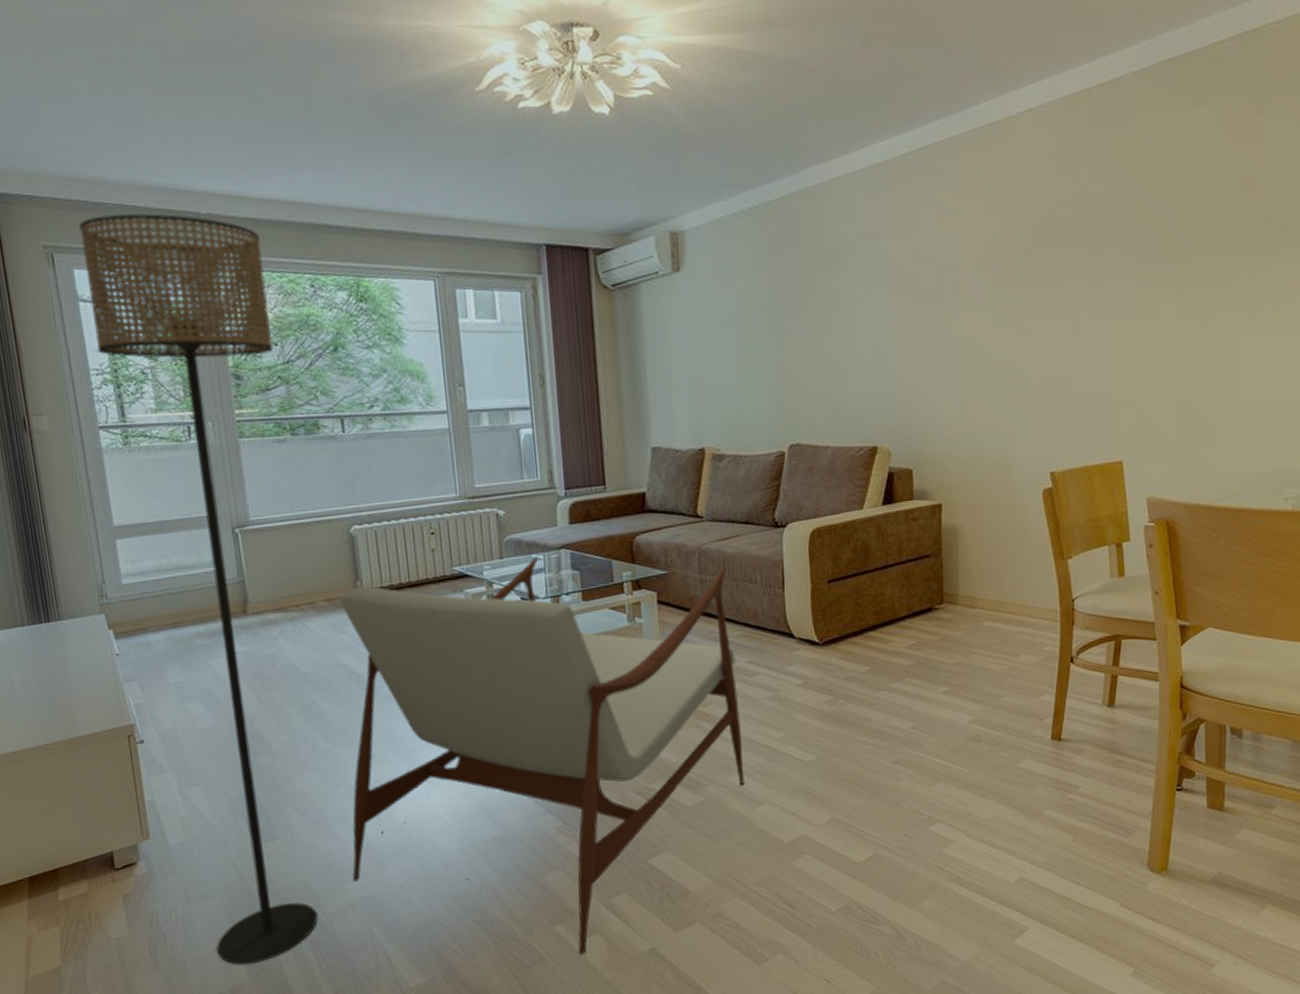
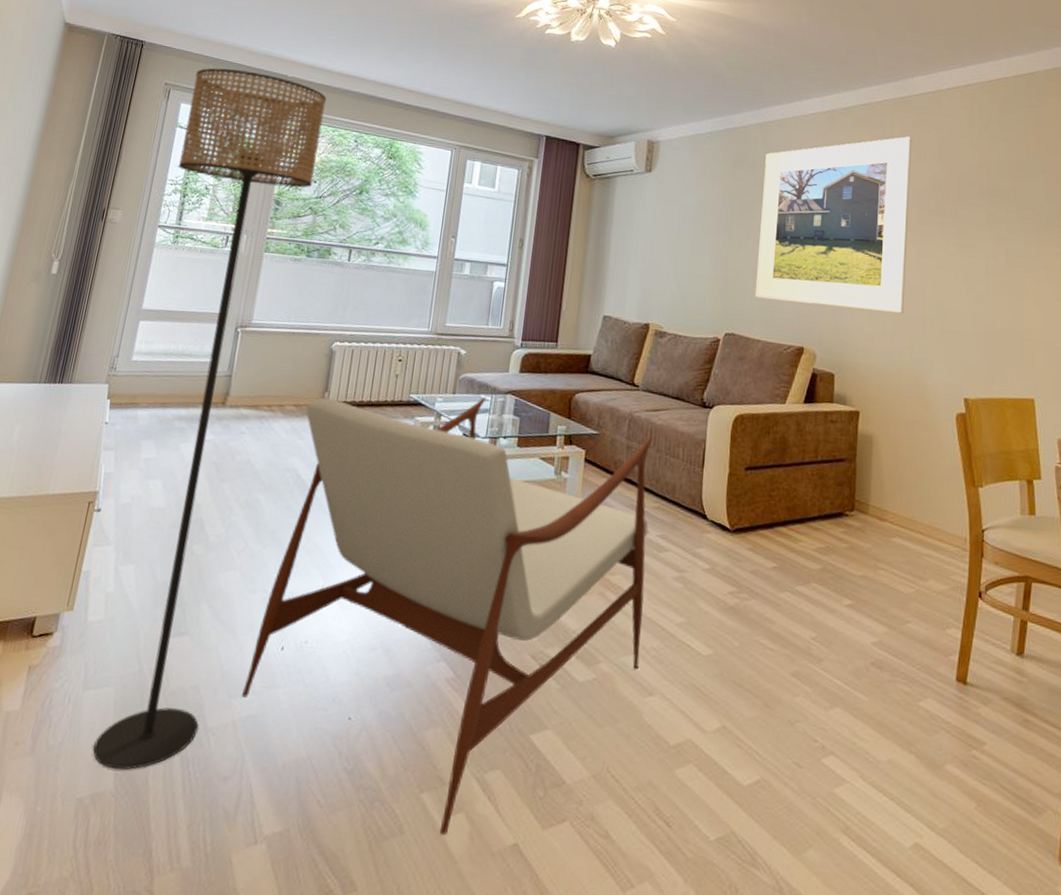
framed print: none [812,182,983,401] -> present [755,136,912,313]

